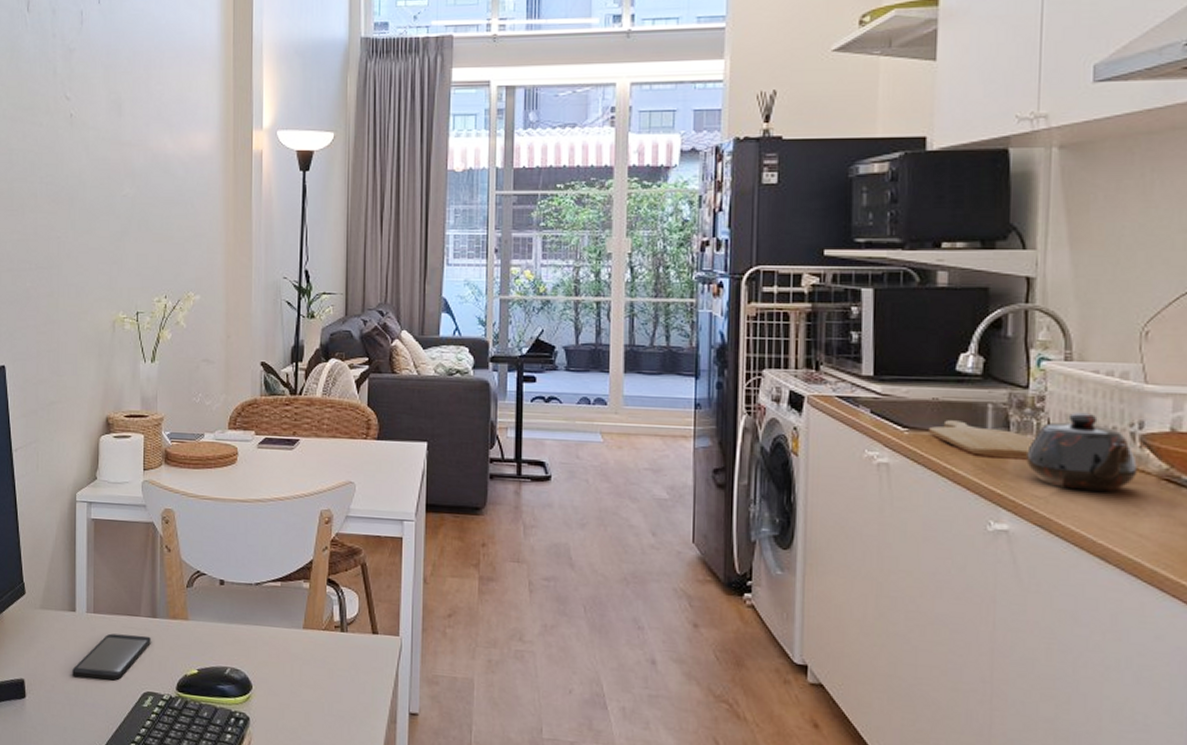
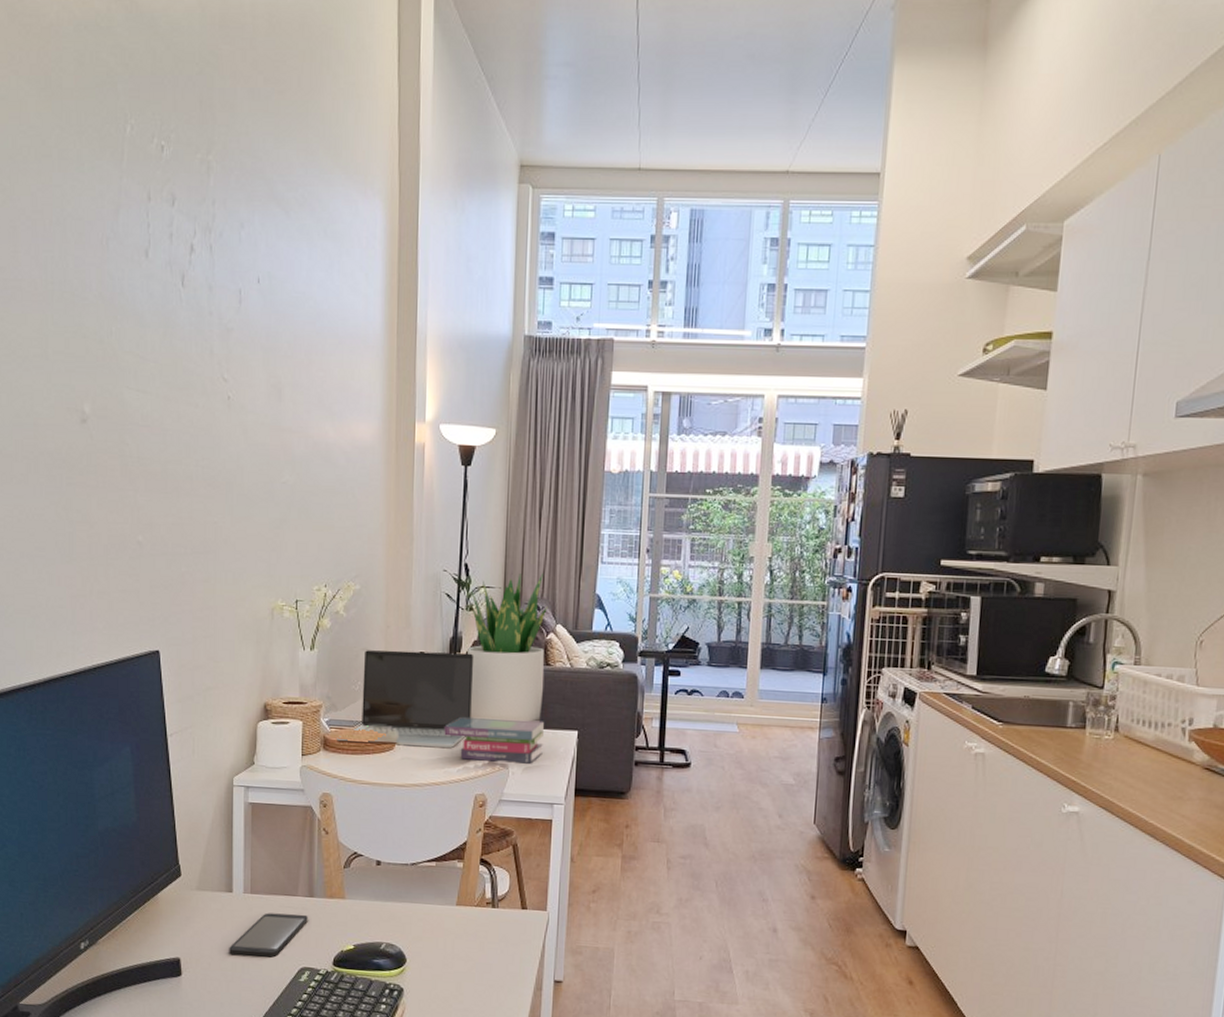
laptop: none [177,360,317,461] -> present [335,650,474,748]
books: none [287,429,391,478] -> present [444,717,544,764]
planter: none [310,278,392,433] -> present [468,573,547,722]
chopping board: present [927,420,1033,460] -> none [1018,716,1104,751]
teapot: present [1025,412,1139,492] -> none [1096,710,1186,779]

